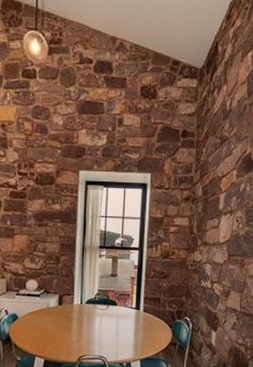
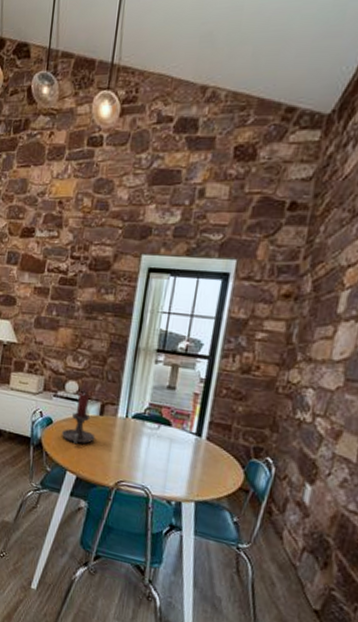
candle holder: none [28,289,57,333] -> present [62,392,96,445]

